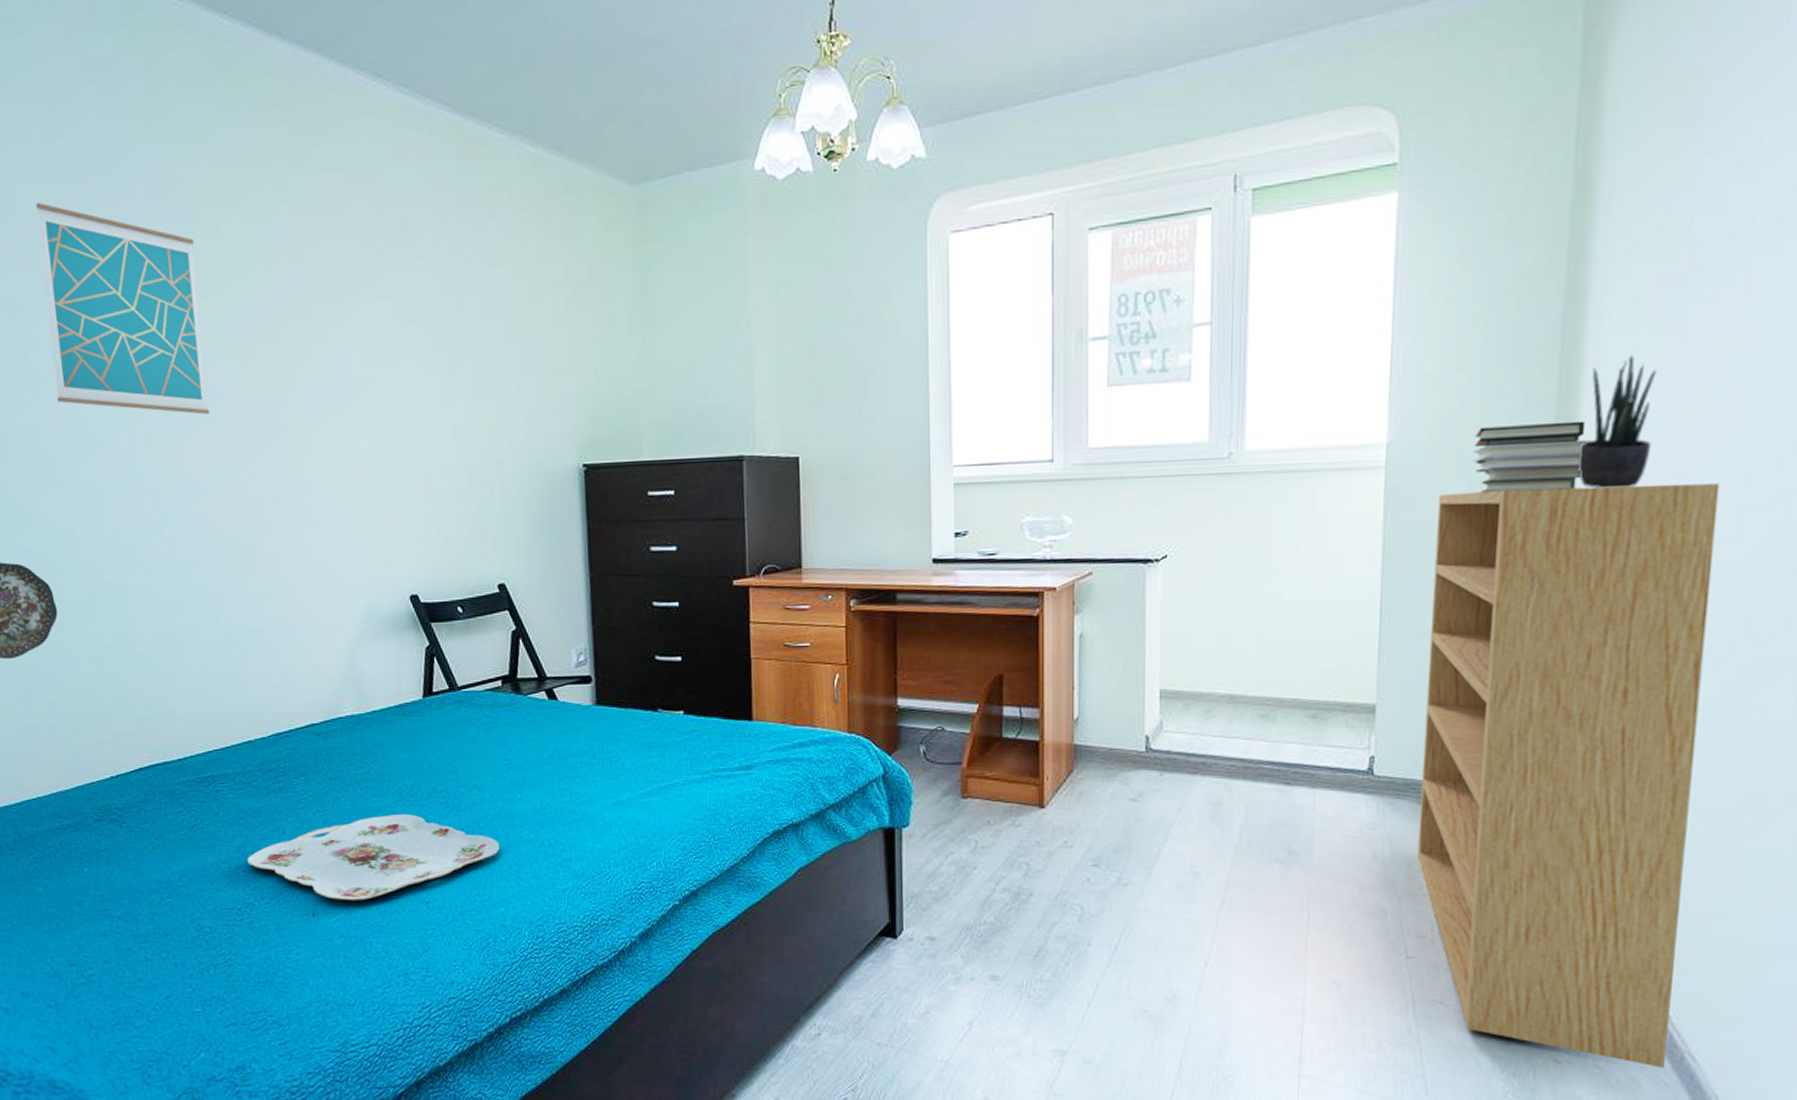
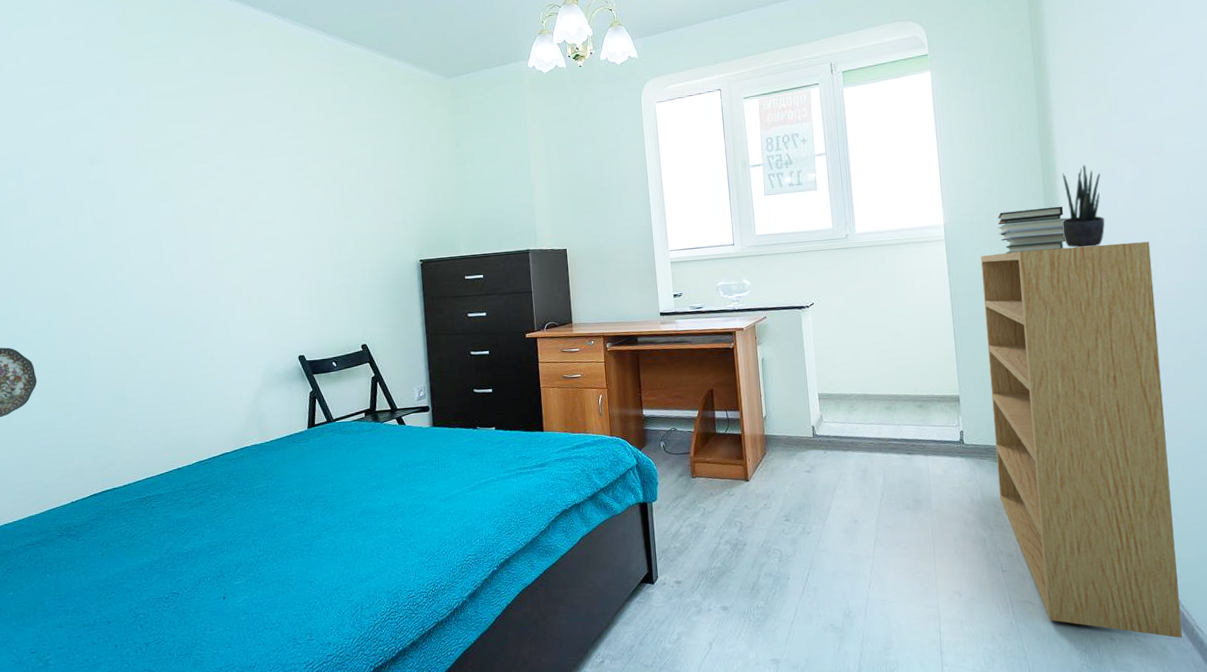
wall art: present [35,203,210,415] -> none [37,99,156,237]
serving tray: present [247,814,499,901] -> none [174,516,364,585]

